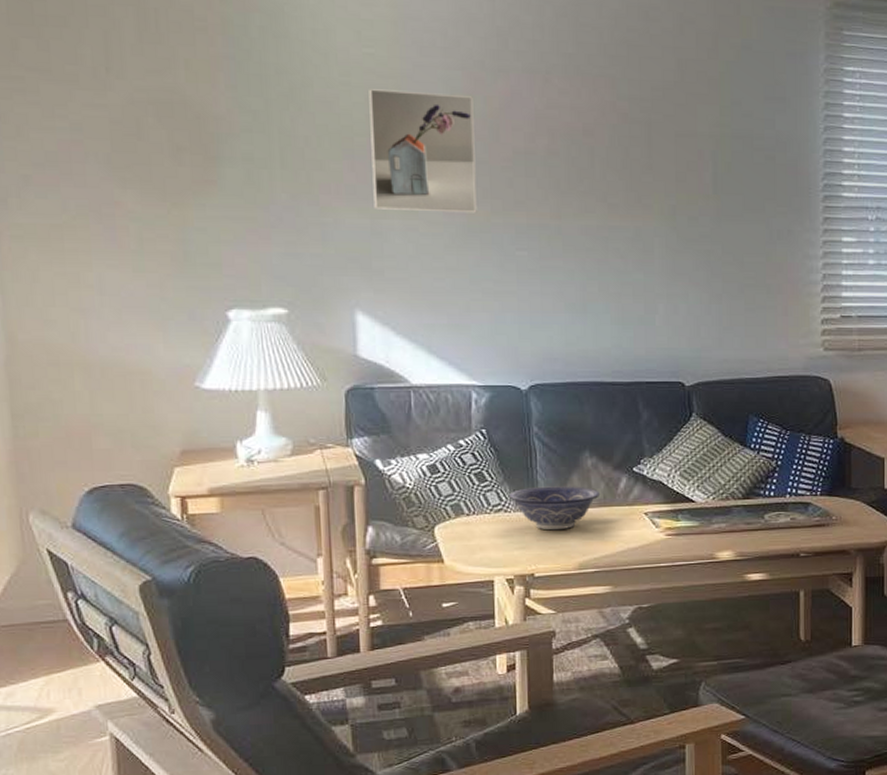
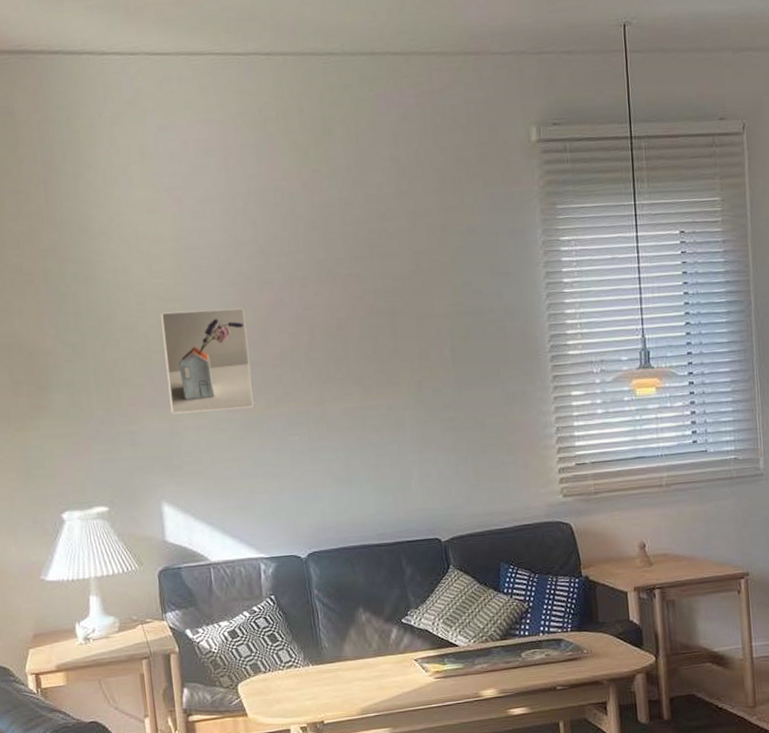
decorative bowl: present [508,486,601,531] -> none [297,639,375,681]

